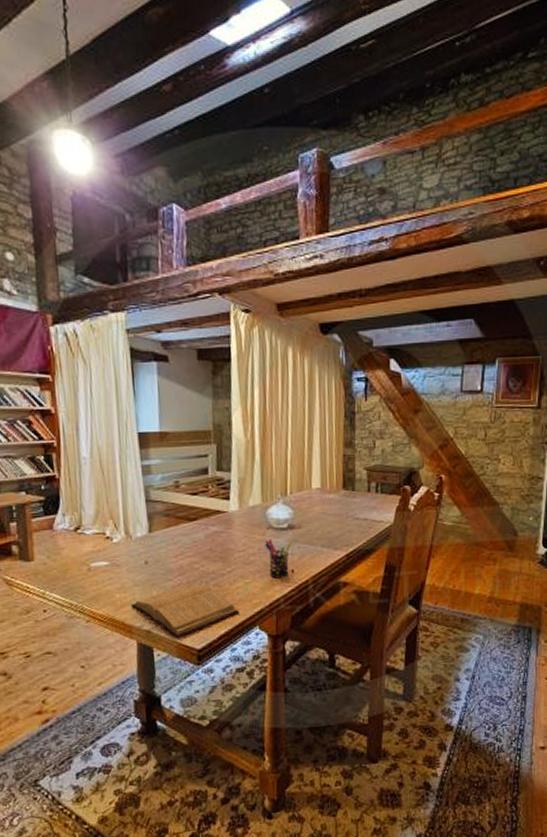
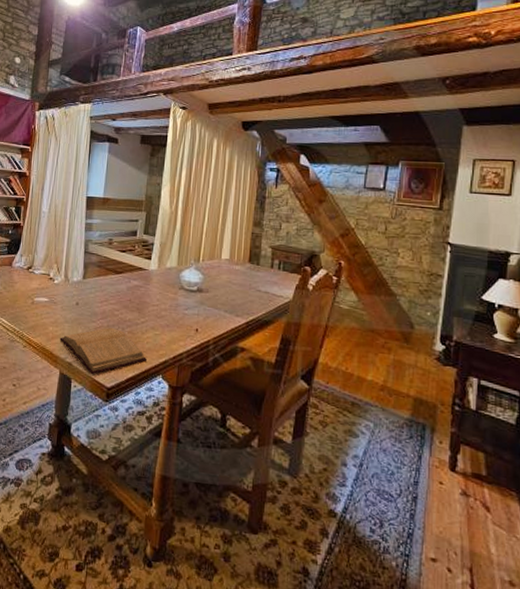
pen holder: present [265,538,292,579] -> none [175,298,199,335]

